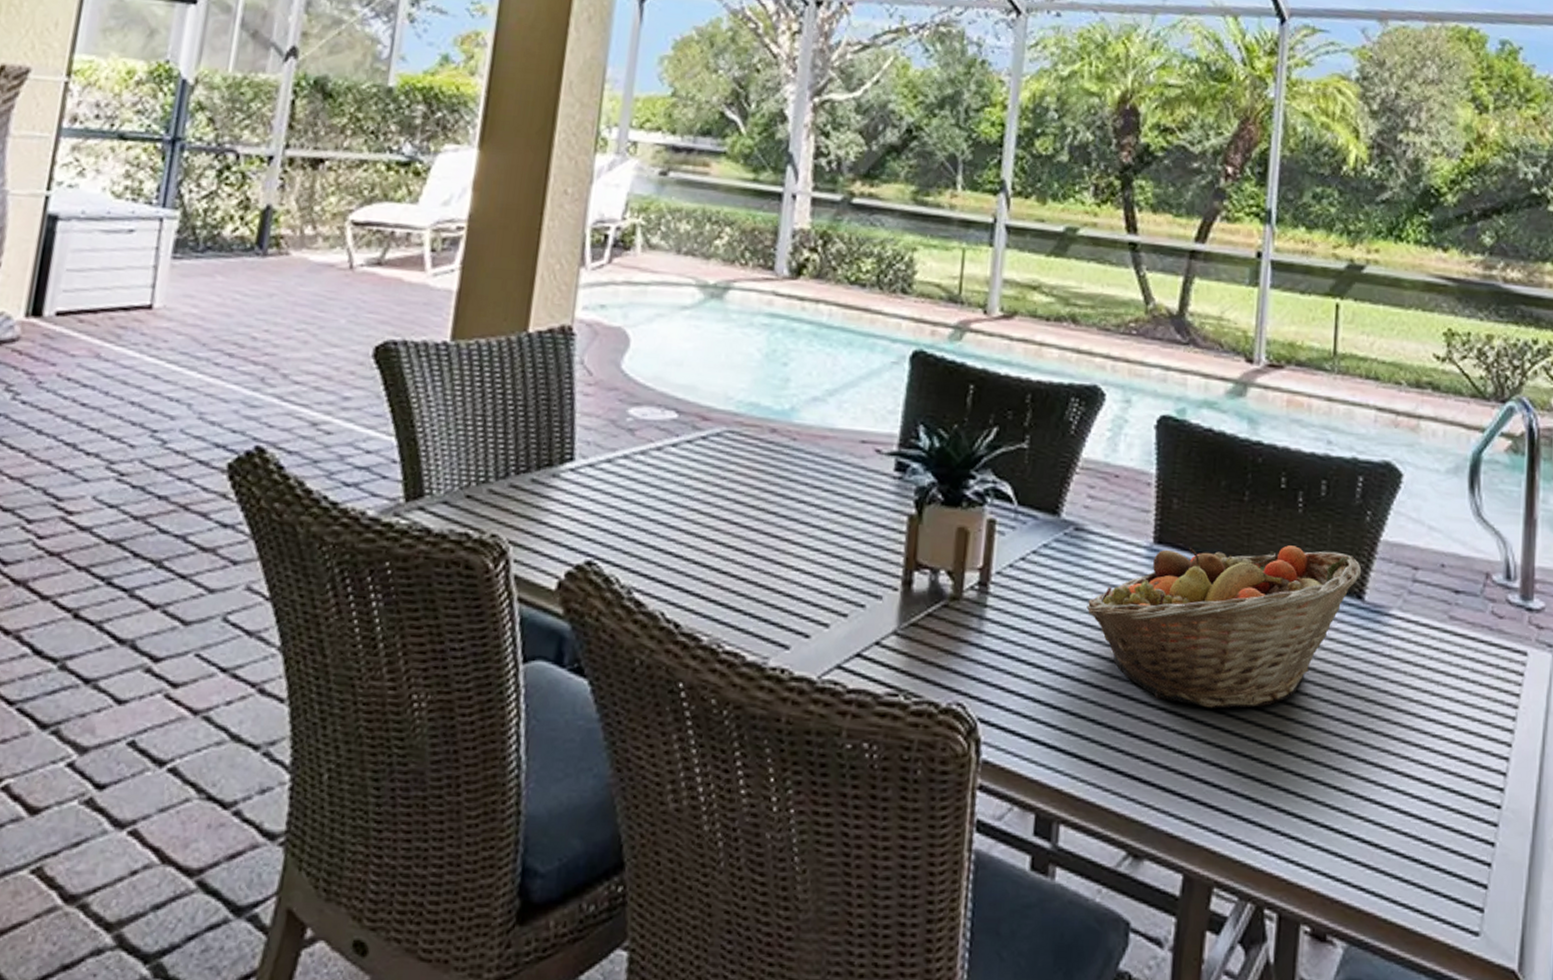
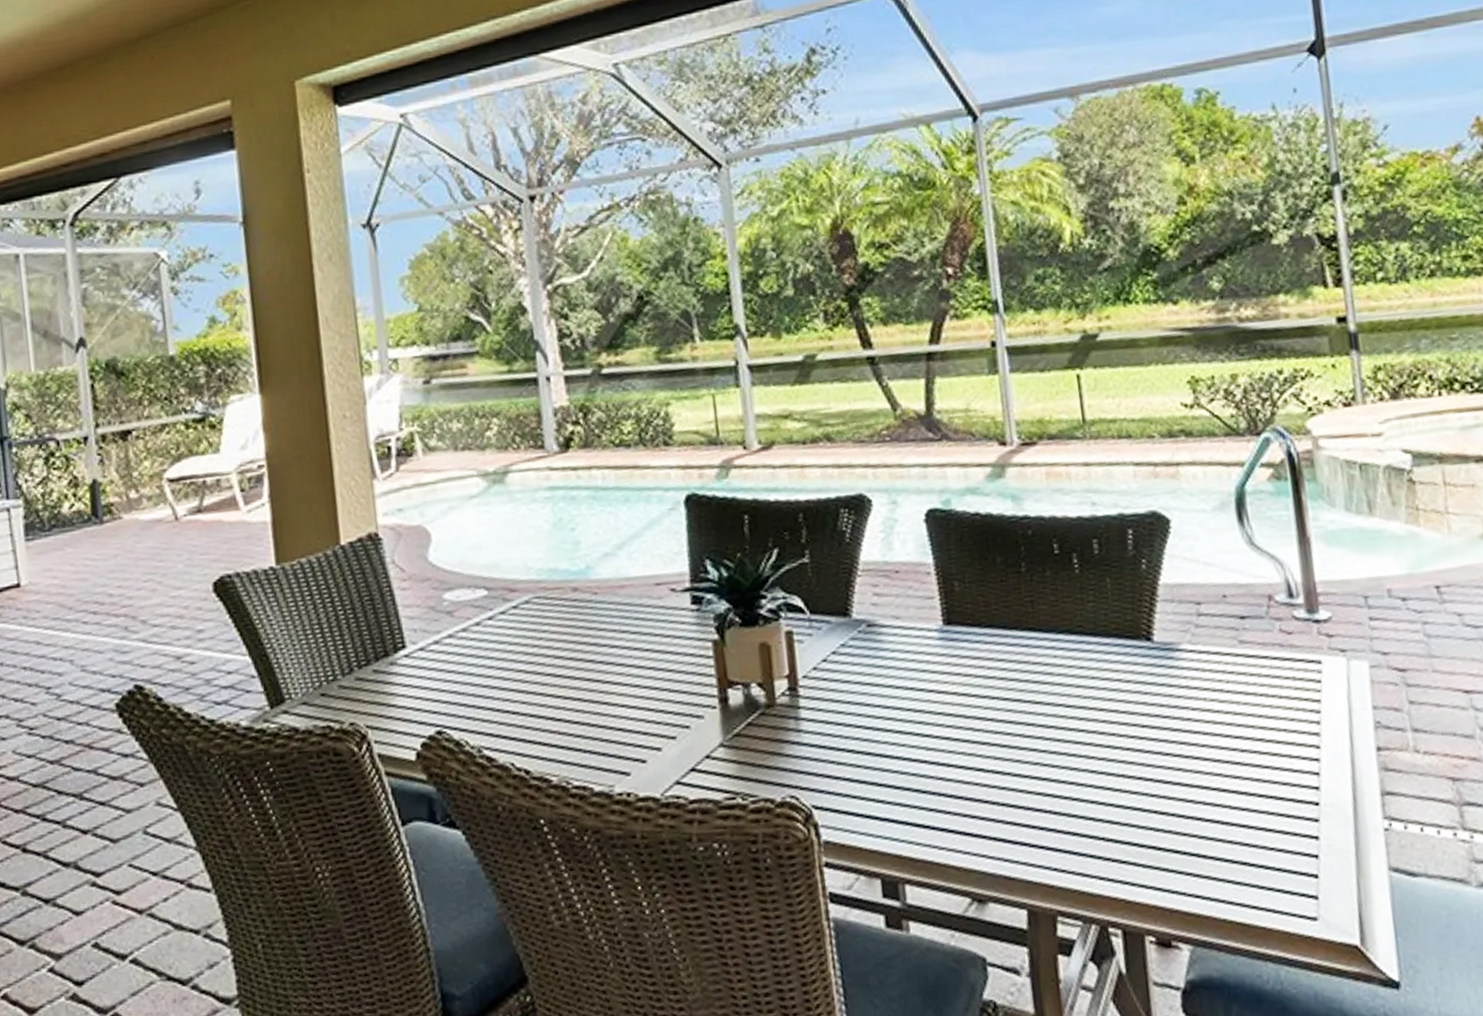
fruit basket: present [1086,545,1362,709] -> none [892,602,1147,762]

